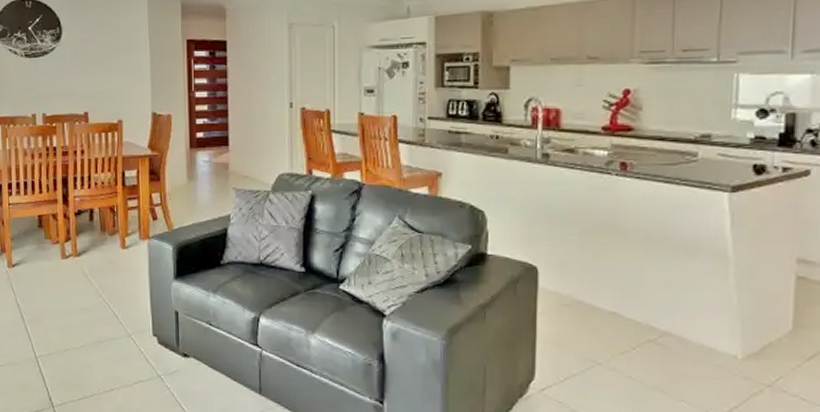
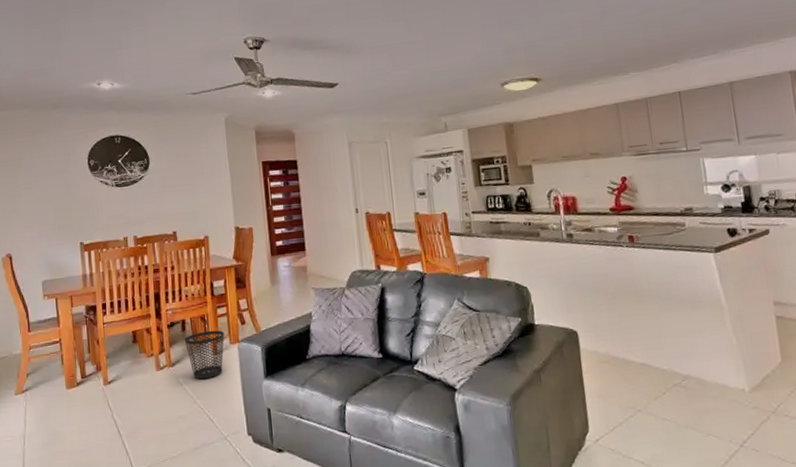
wastebasket: none [91,223,134,274] -> present [184,330,224,380]

